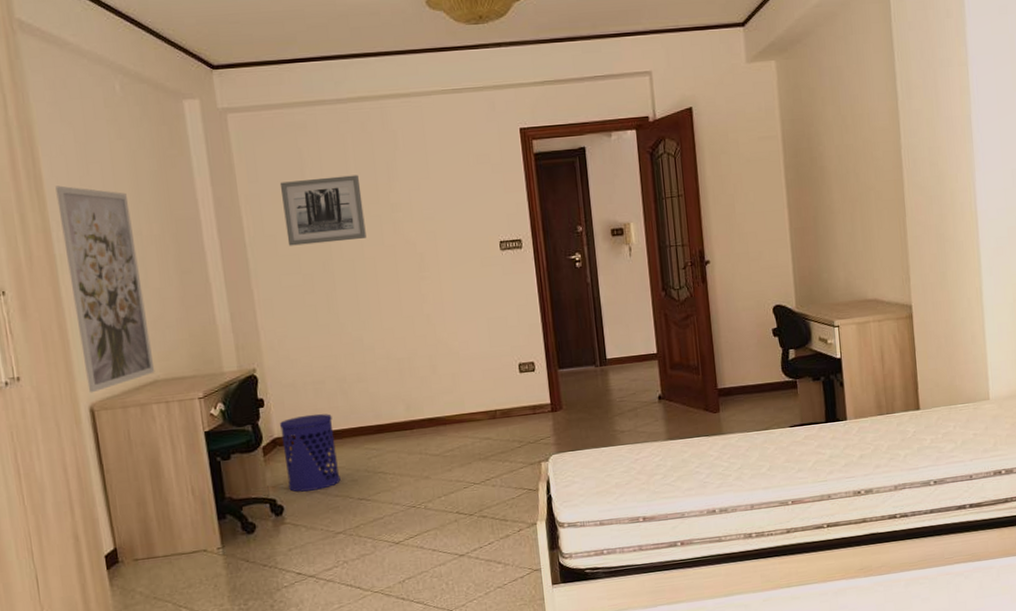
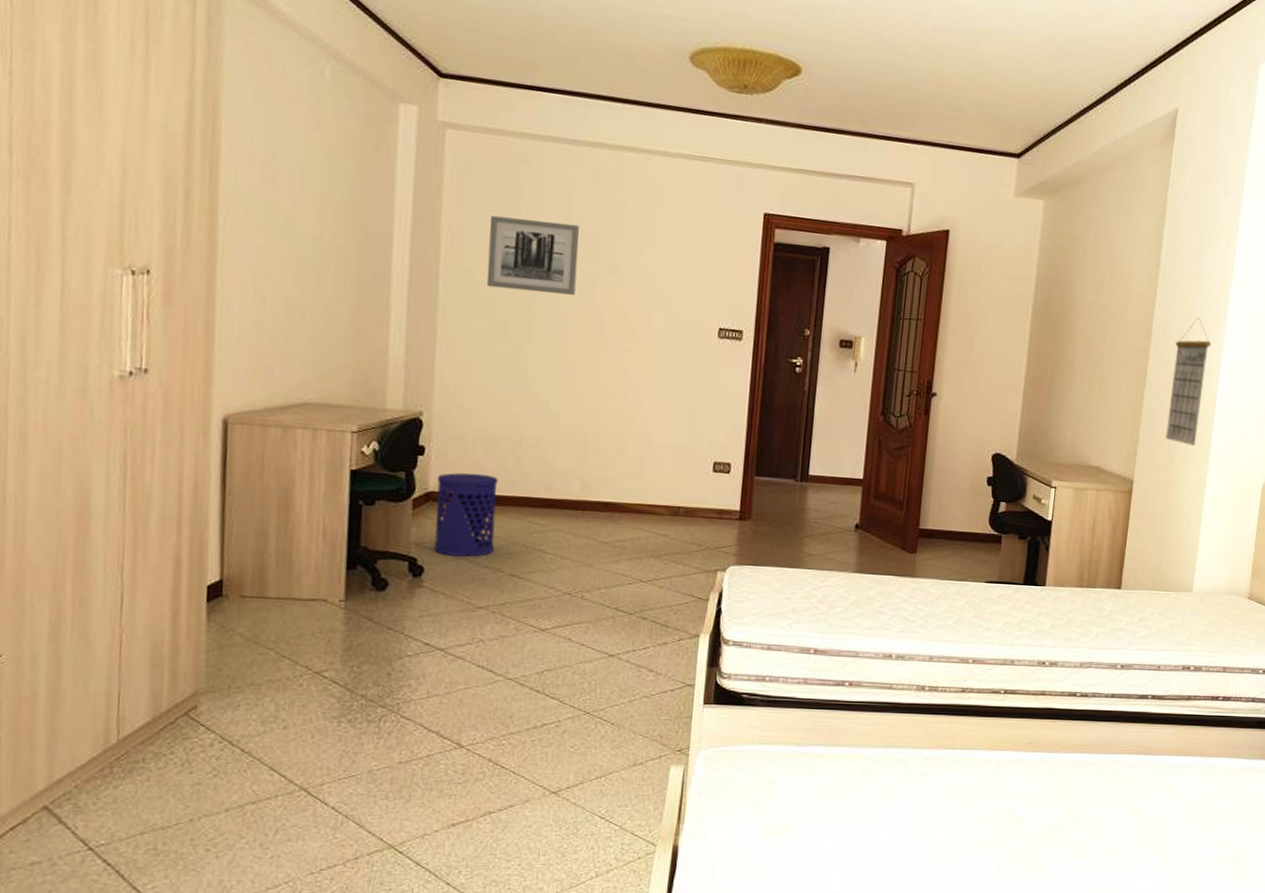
wall art: present [55,185,155,393] -> none [226,166,315,403]
calendar: none [927,139,965,262] -> present [1166,318,1211,447]

